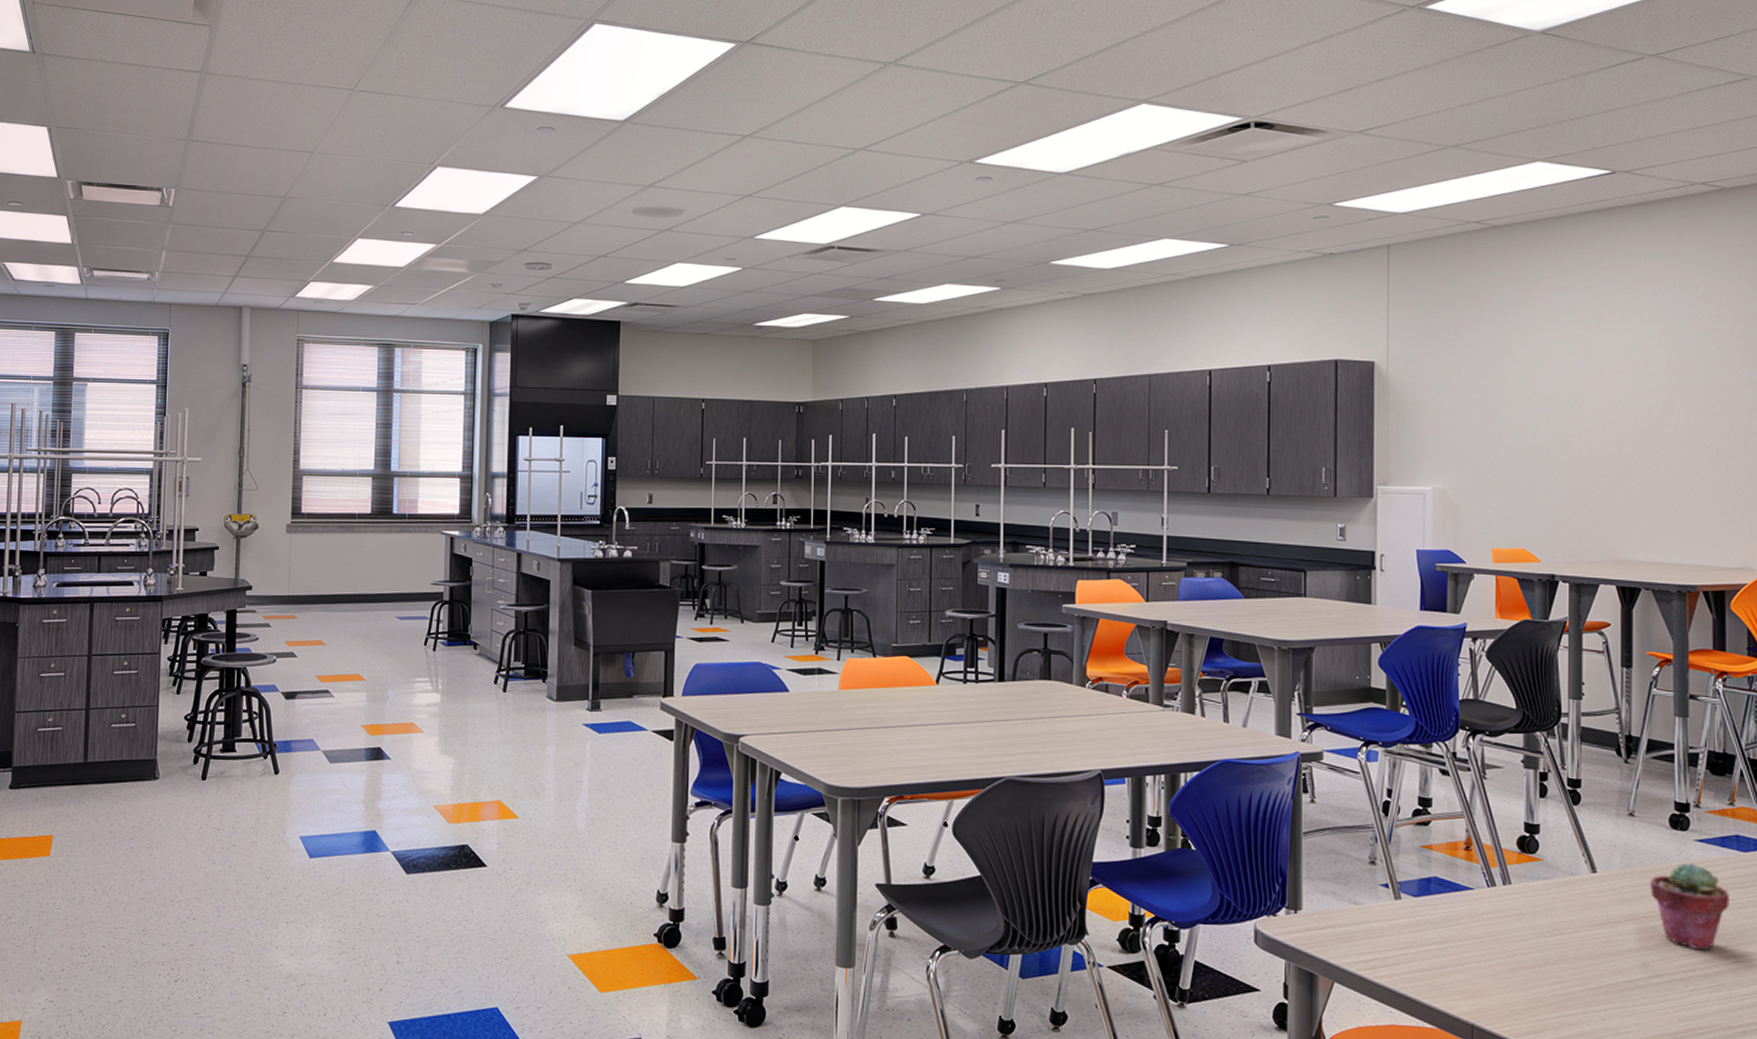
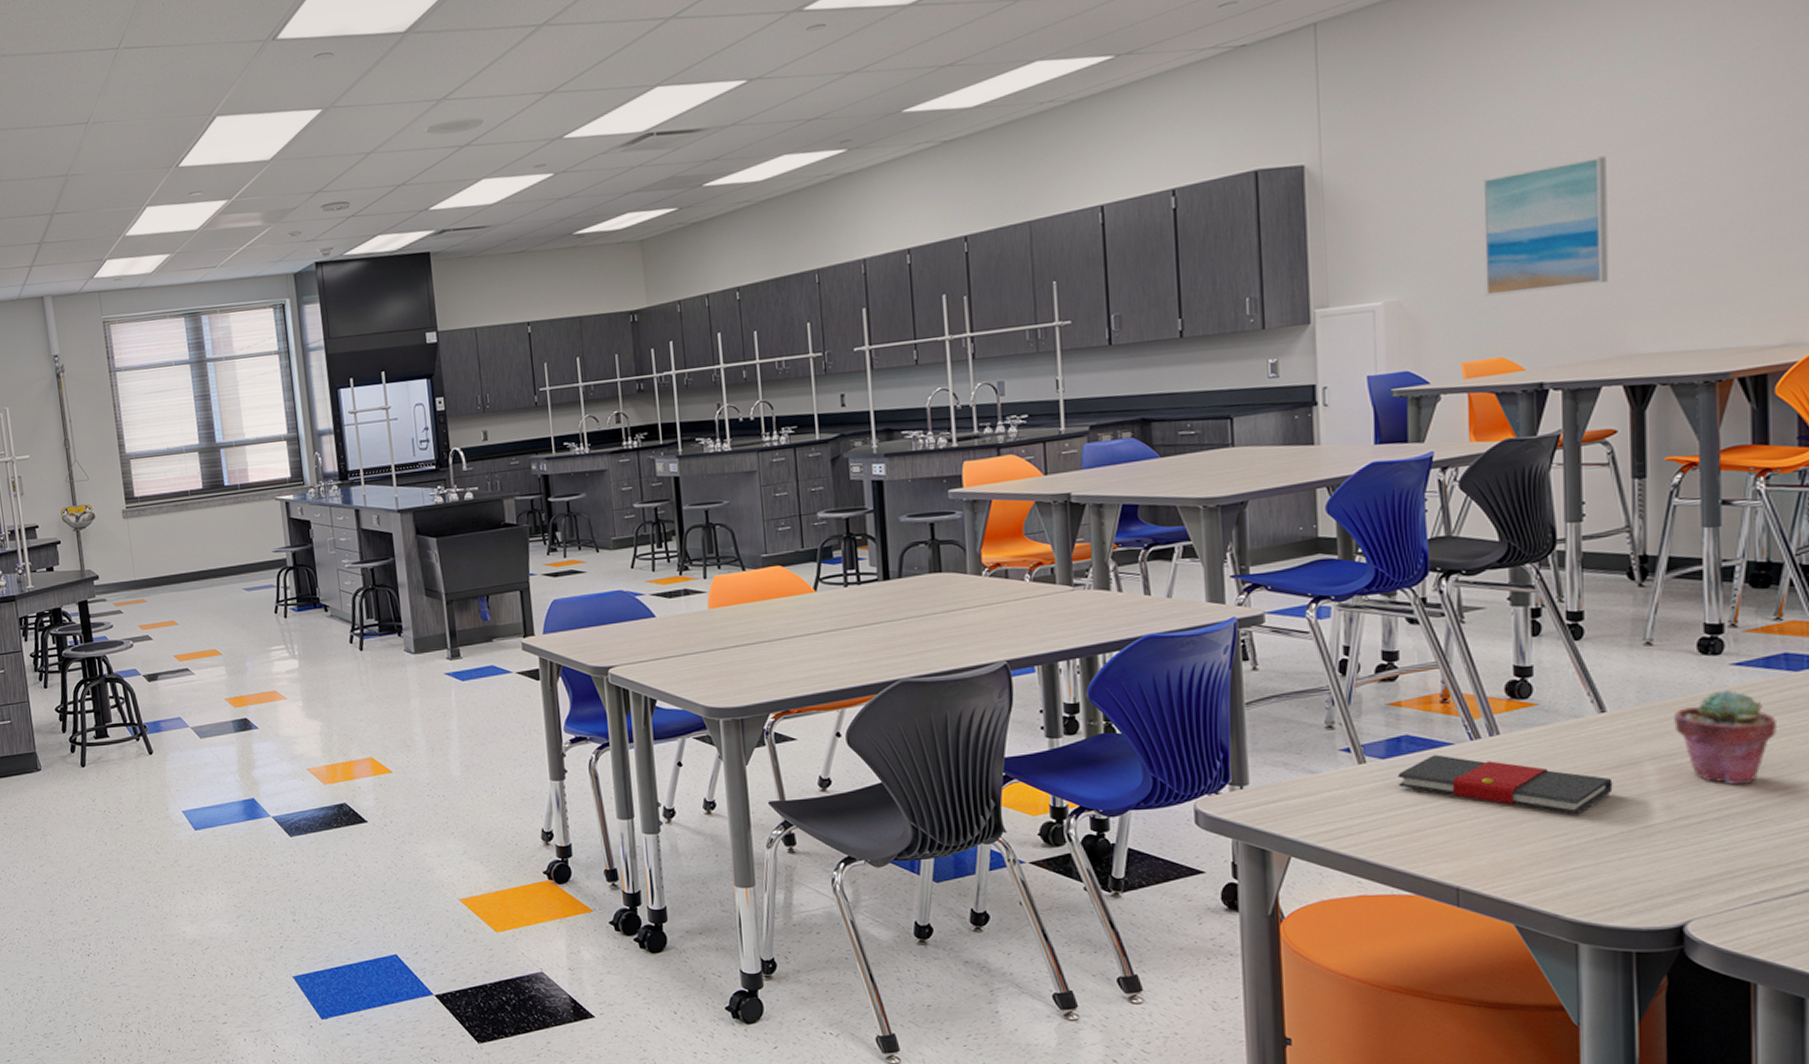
book: none [1427,897,1601,964] -> present [1397,754,1613,814]
wall art: none [1511,390,1607,497] -> present [1482,155,1609,297]

